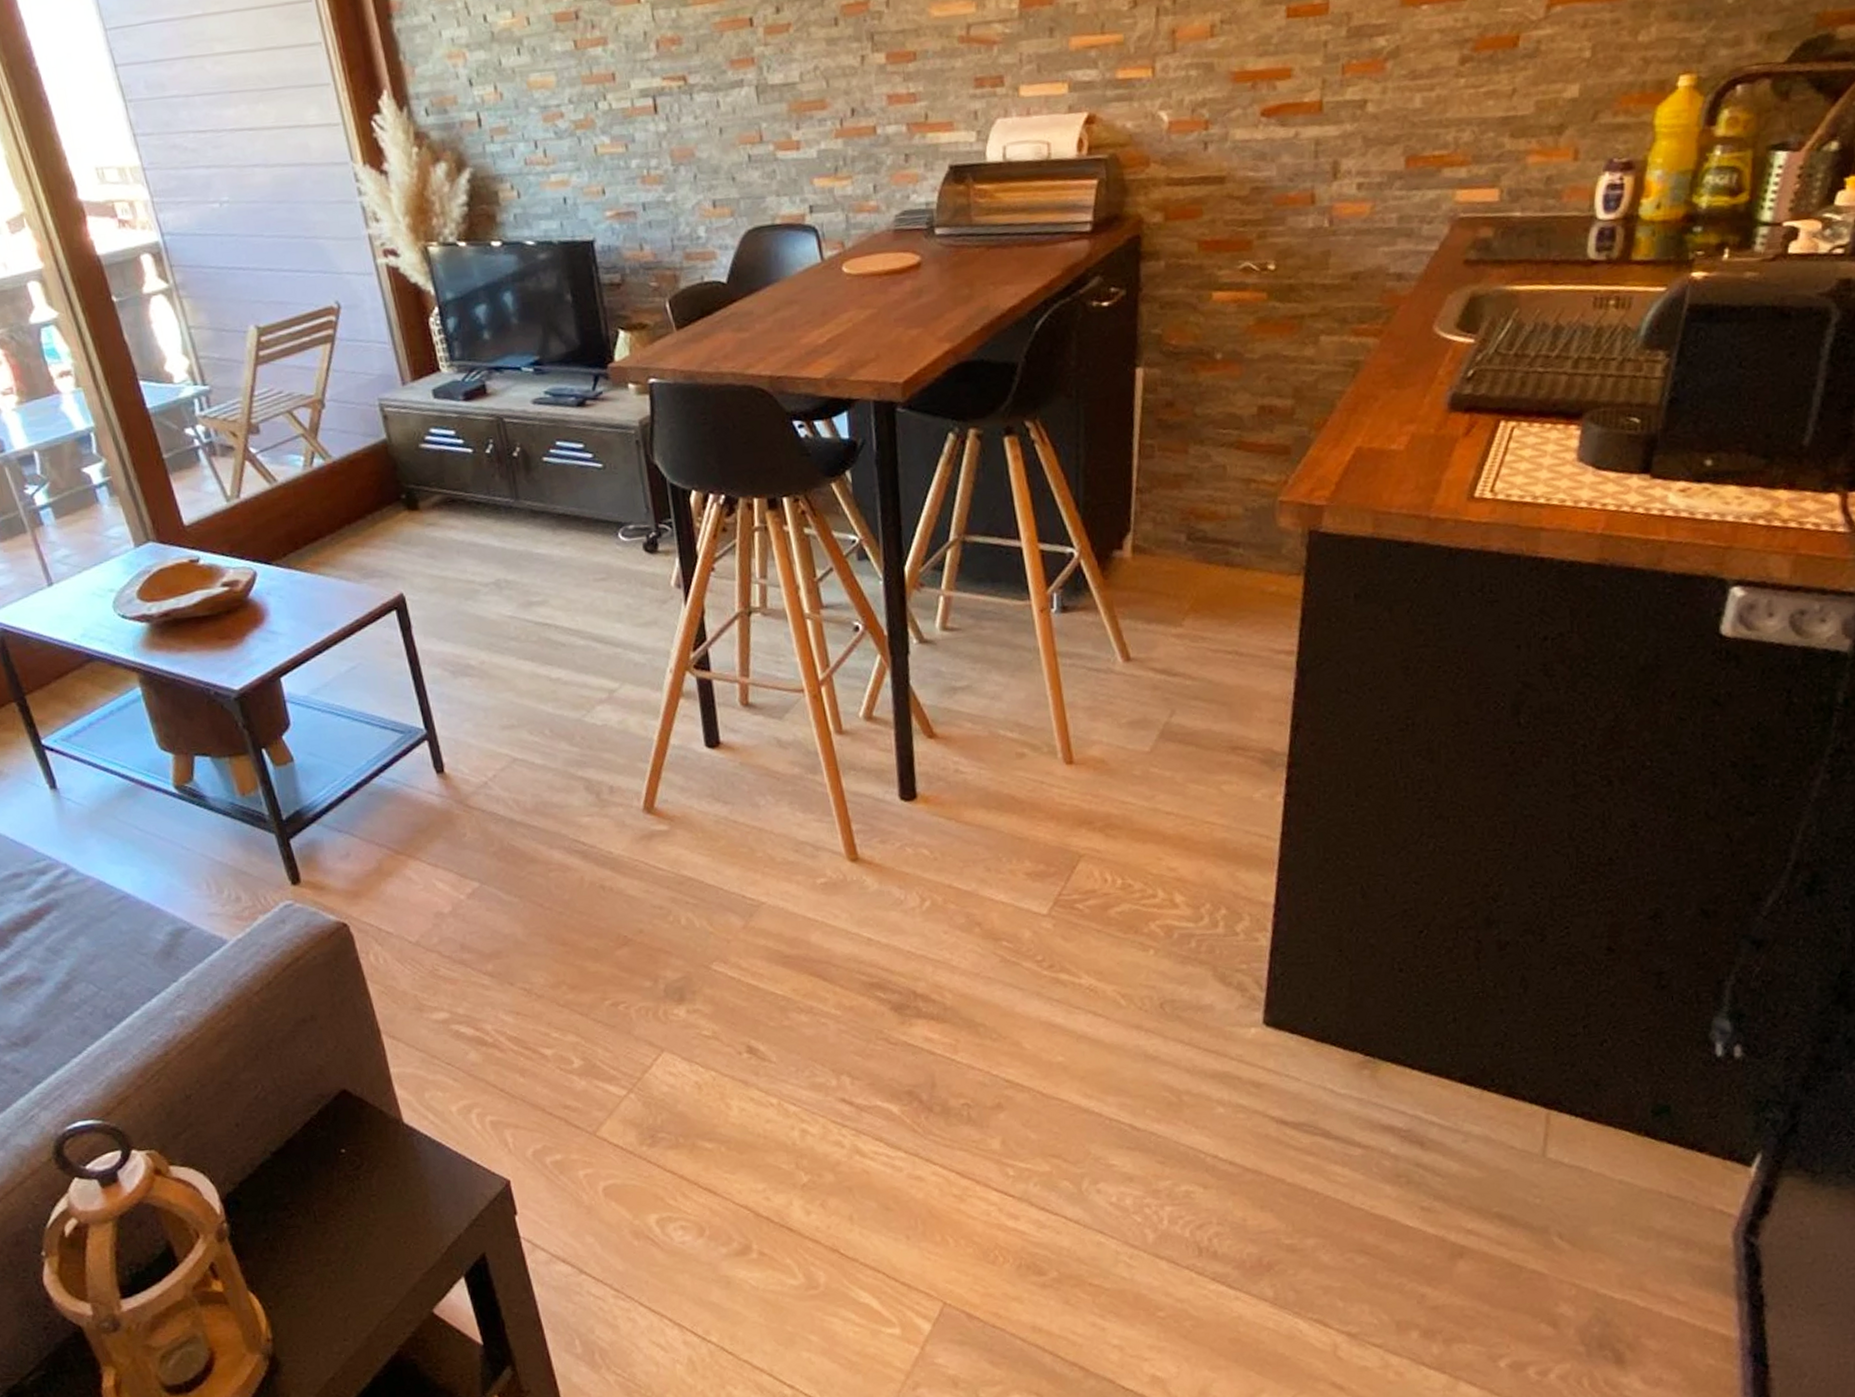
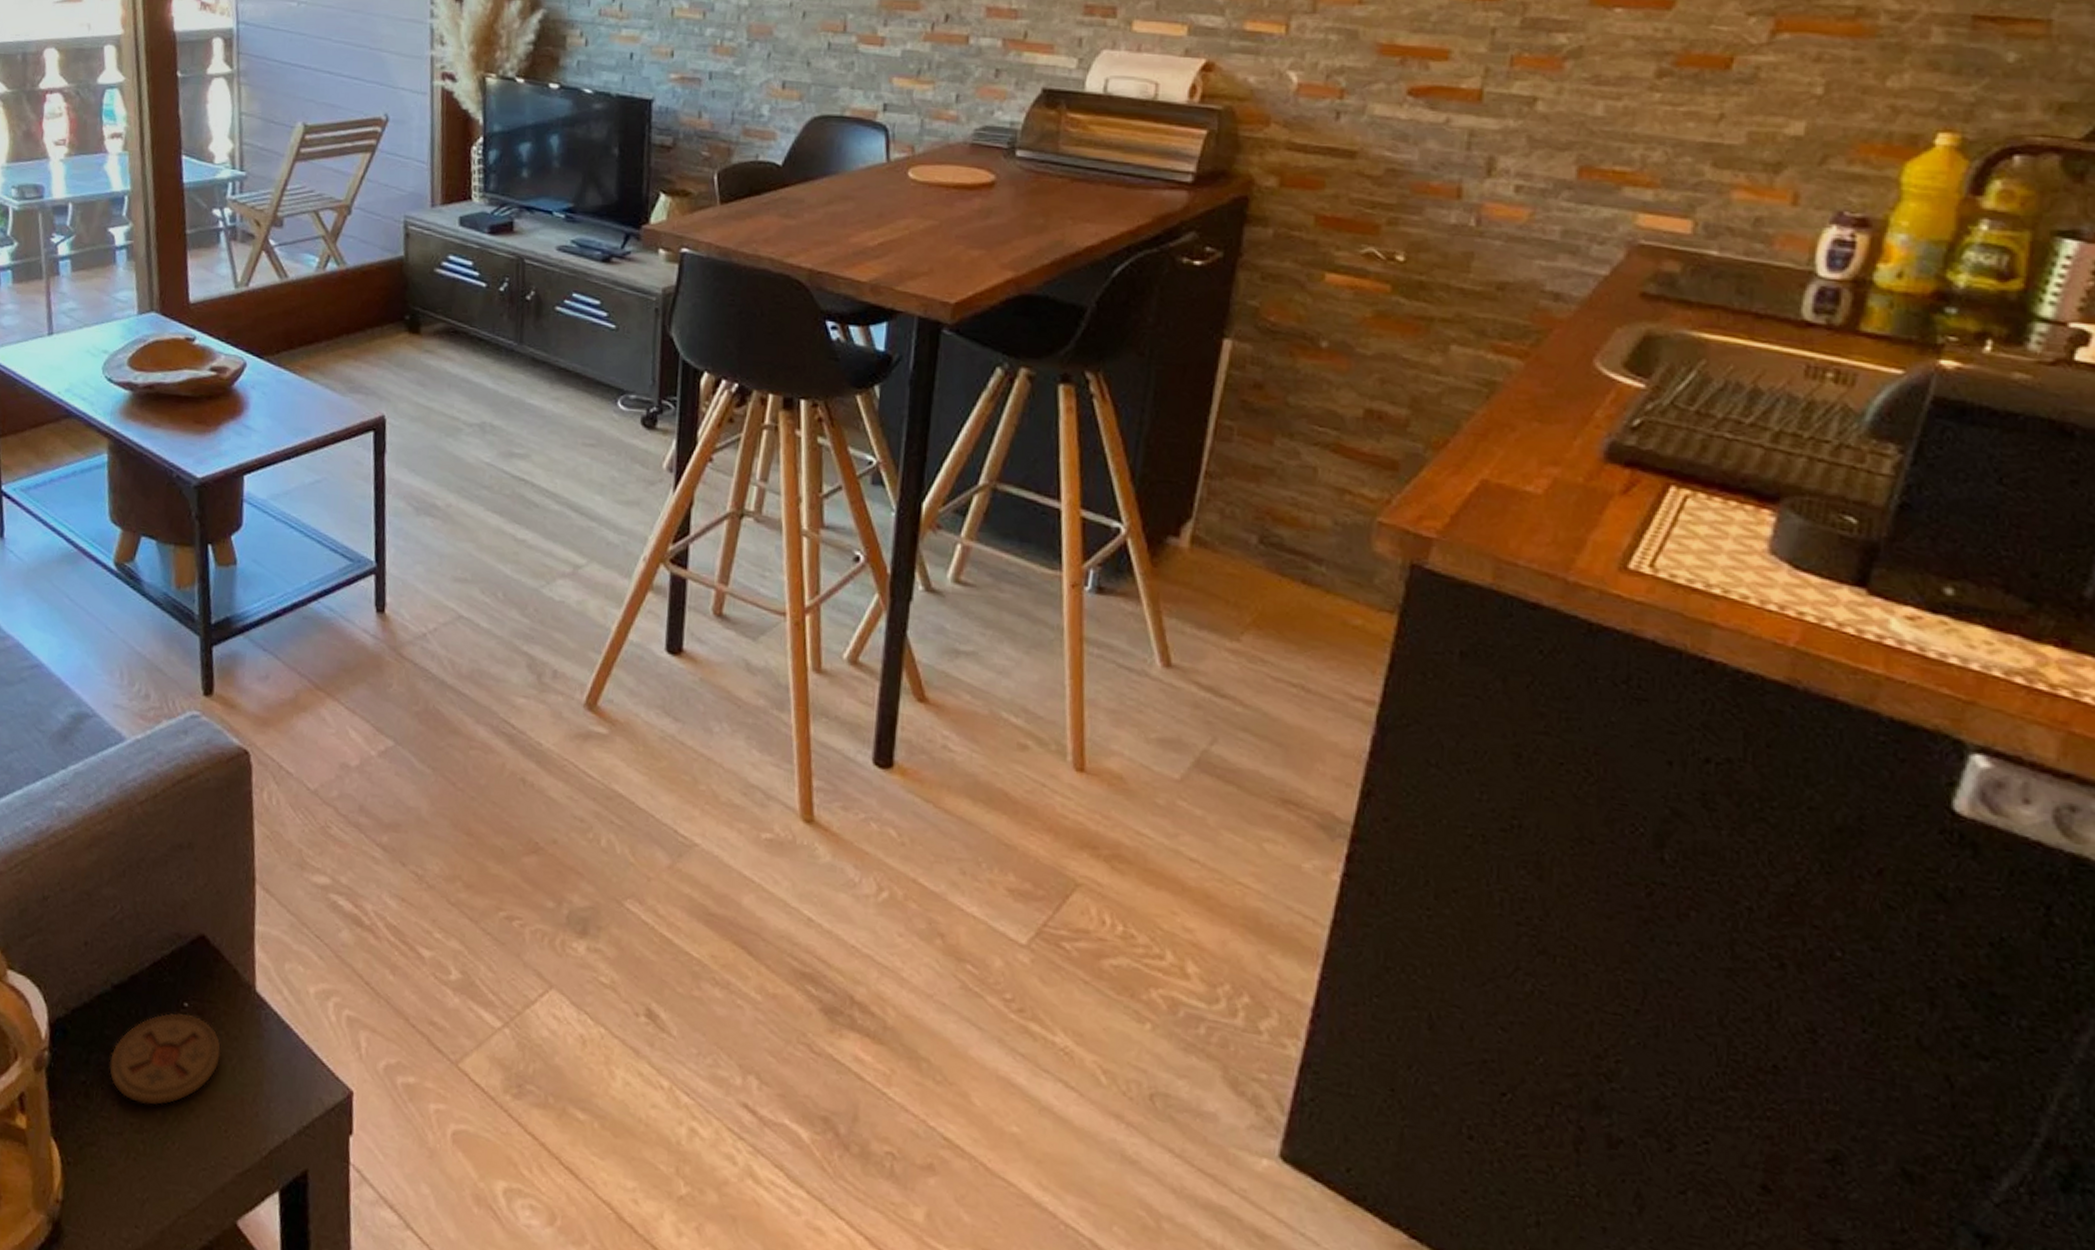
coaster: none [285,1158,386,1242] -> present [109,1013,221,1106]

